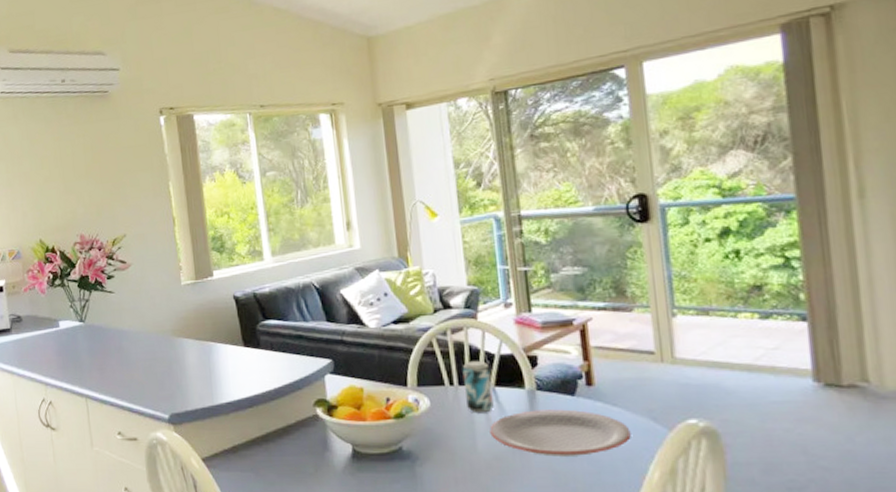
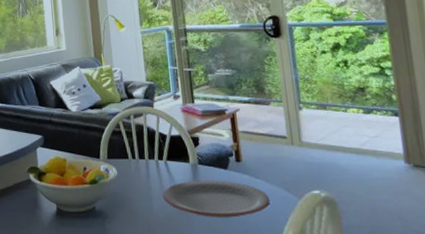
beer can: present [462,360,494,414] -> none [141,139,166,182]

